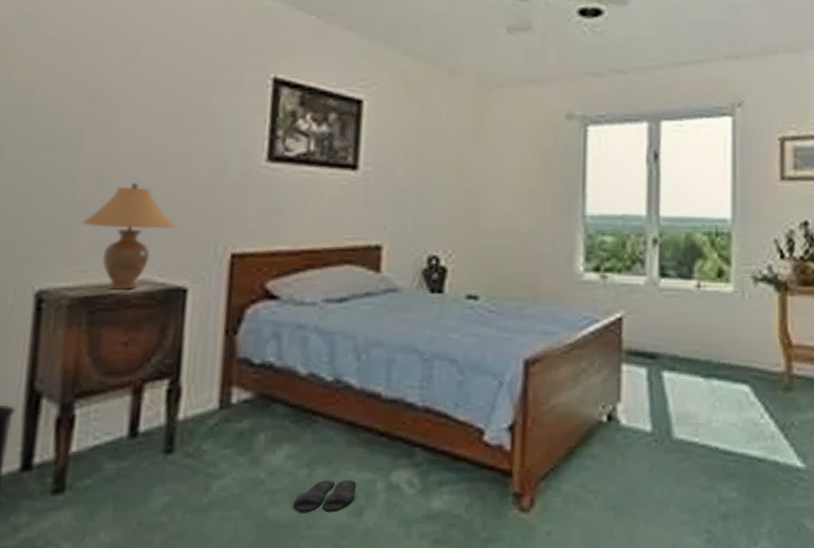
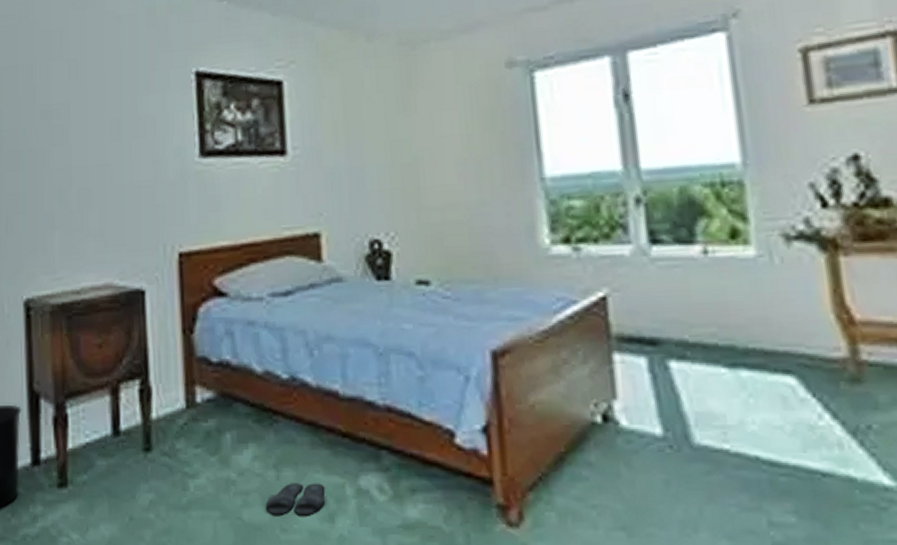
table lamp: present [82,182,175,291] -> none [52,191,127,296]

